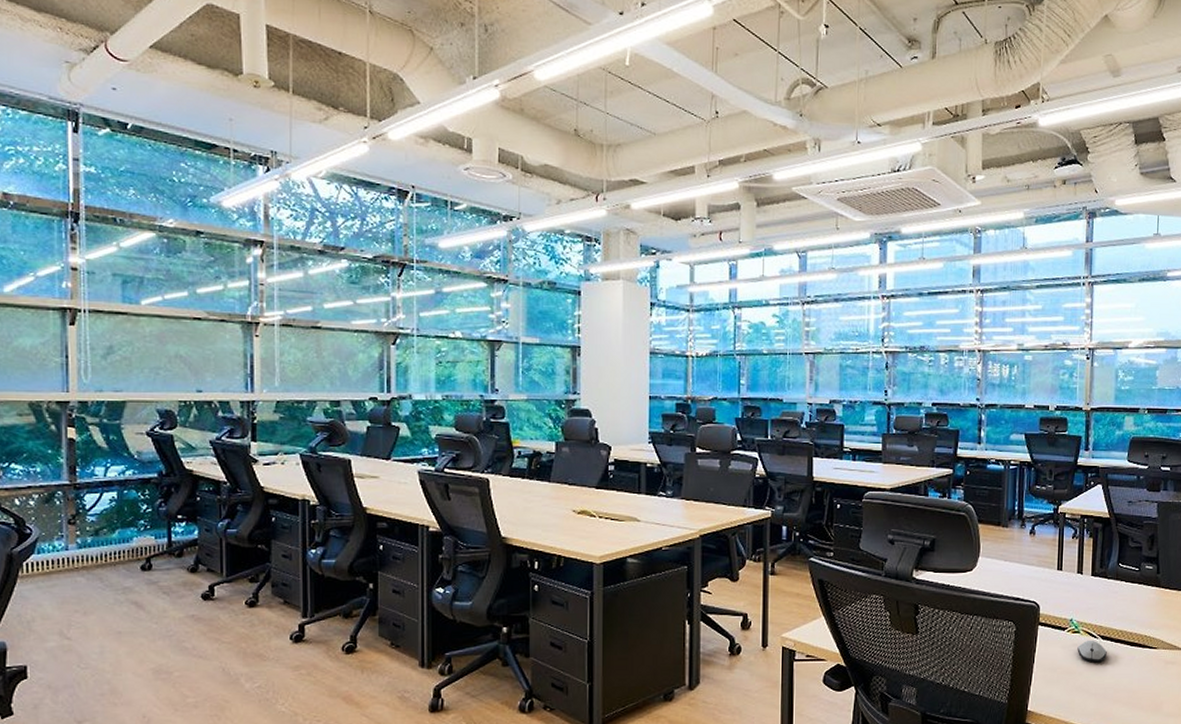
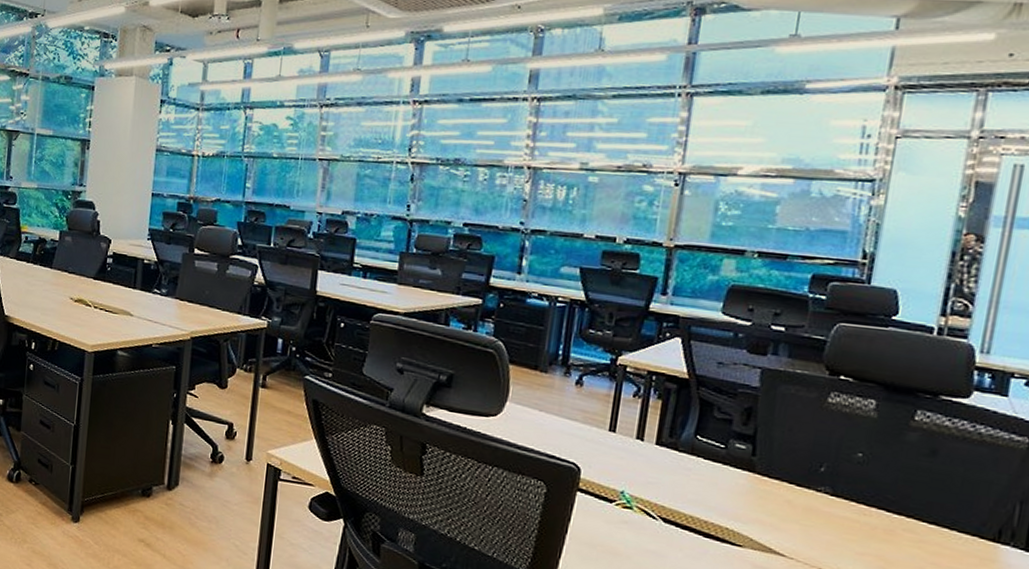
computer mouse: present [1077,640,1107,663] -> none [627,519,669,549]

